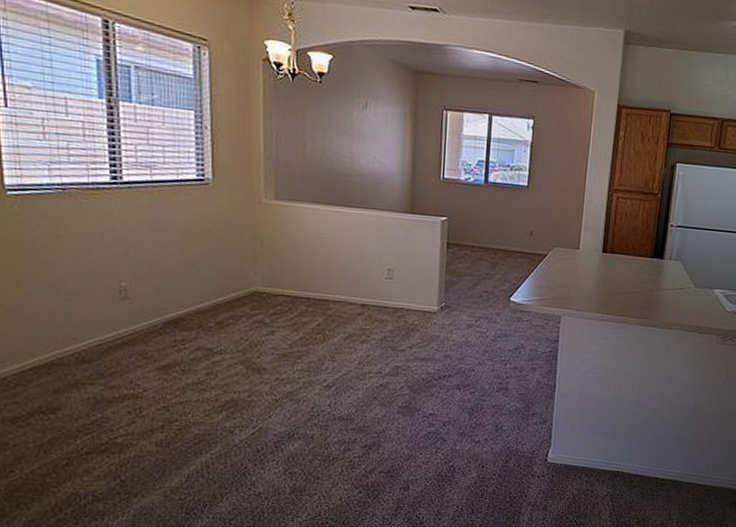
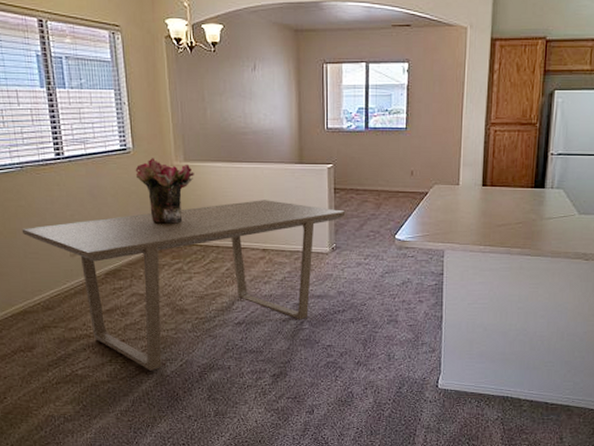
dining table: none [56,249,458,439] -> present [21,200,346,371]
bouquet: none [213,192,286,270] -> present [135,158,194,224]

